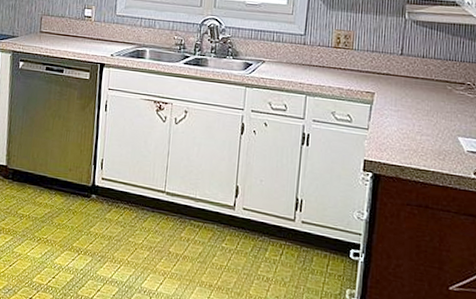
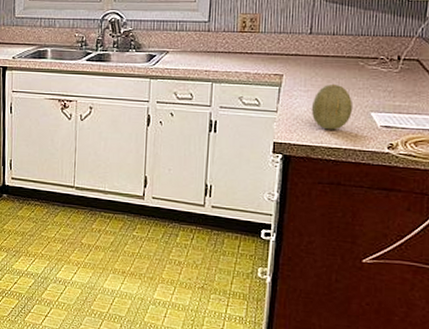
fruit: none [401,105,441,152] -> present [311,83,352,130]

